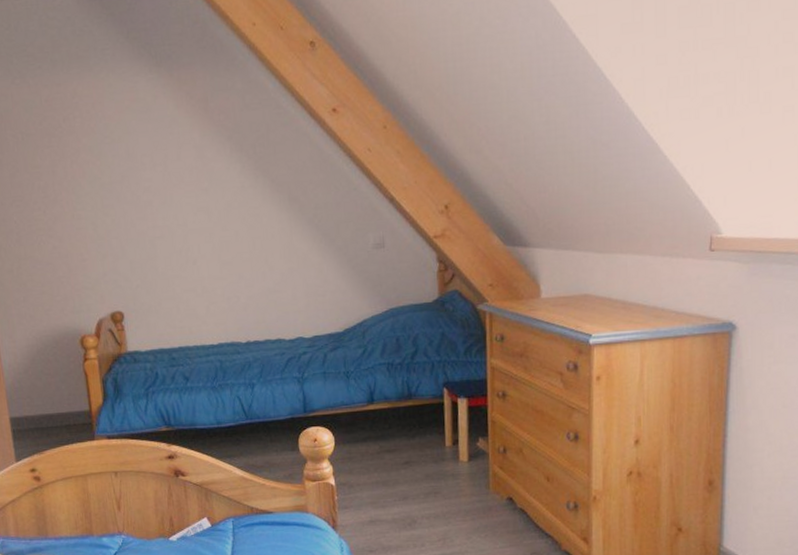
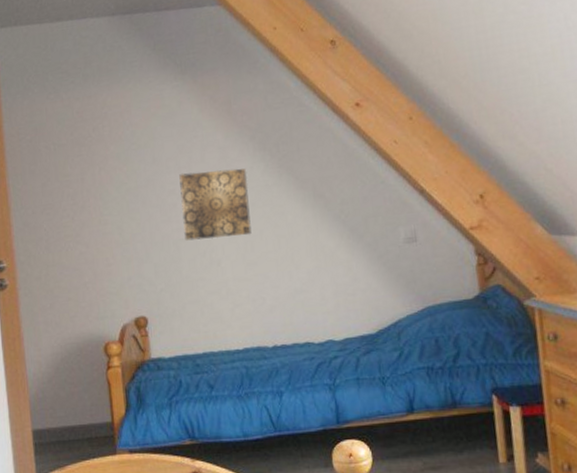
wall art: none [155,168,227,239] -> present [179,168,252,241]

